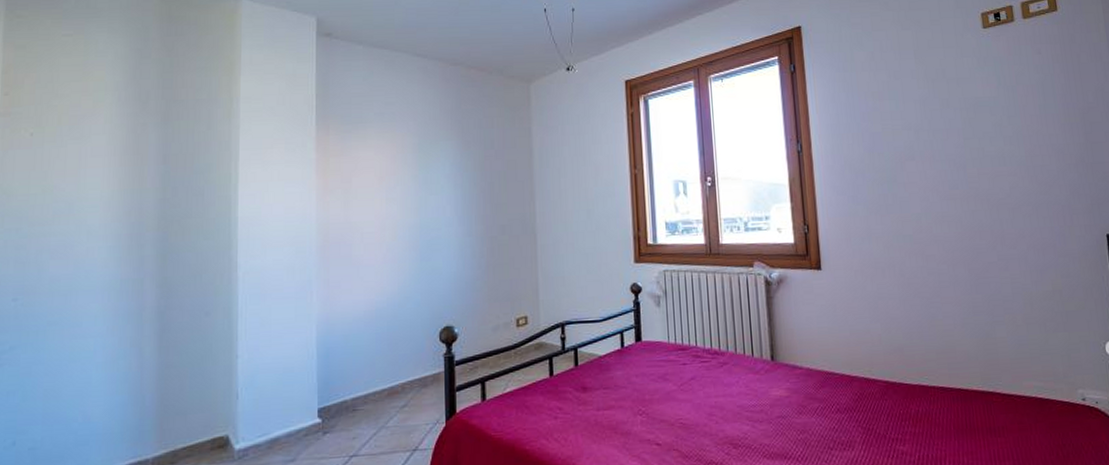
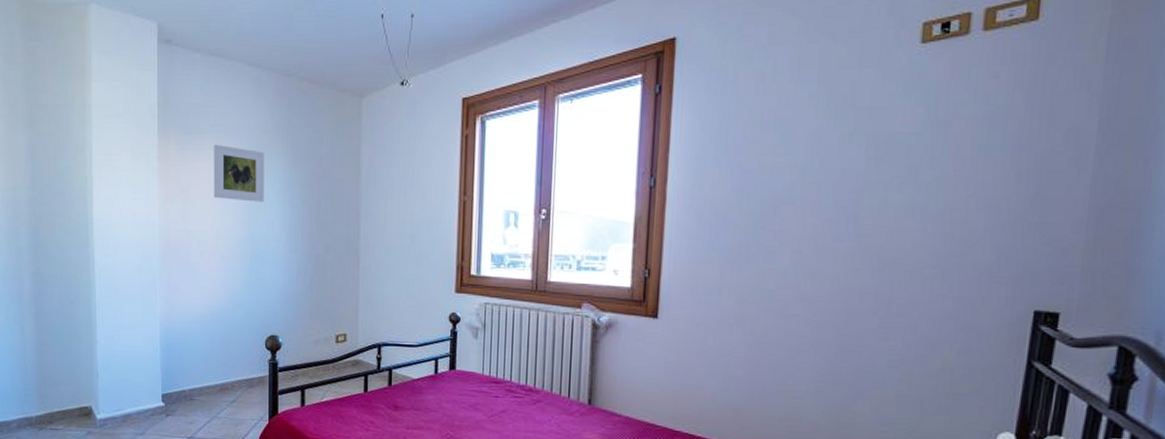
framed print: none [378,132,434,188] -> present [213,144,264,202]

